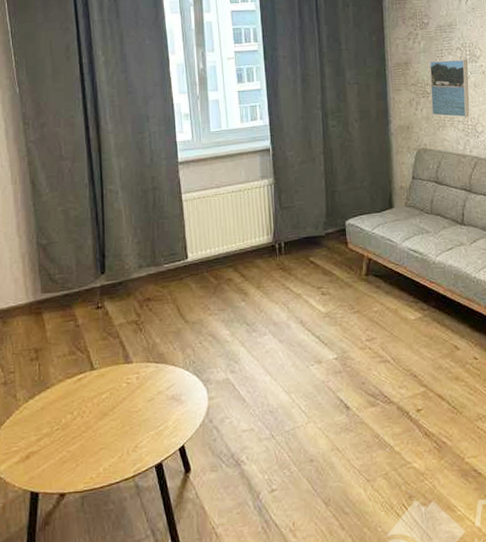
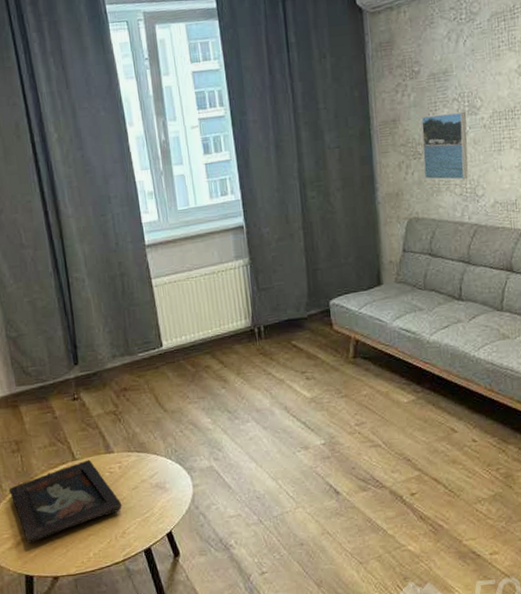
decorative tray: none [22,369,137,457] -> present [8,459,122,544]

